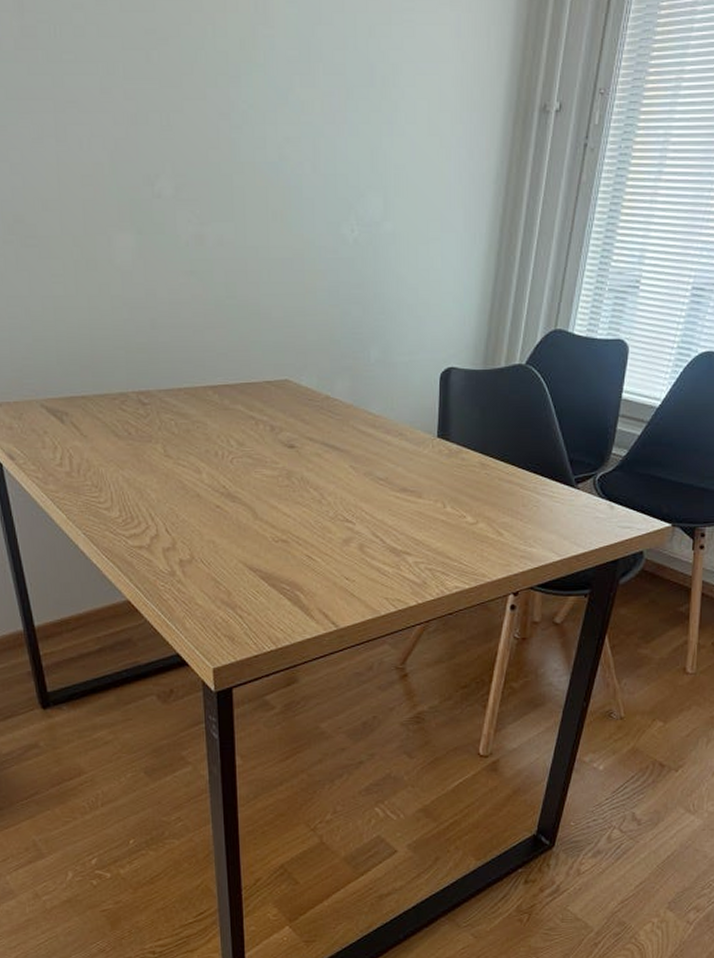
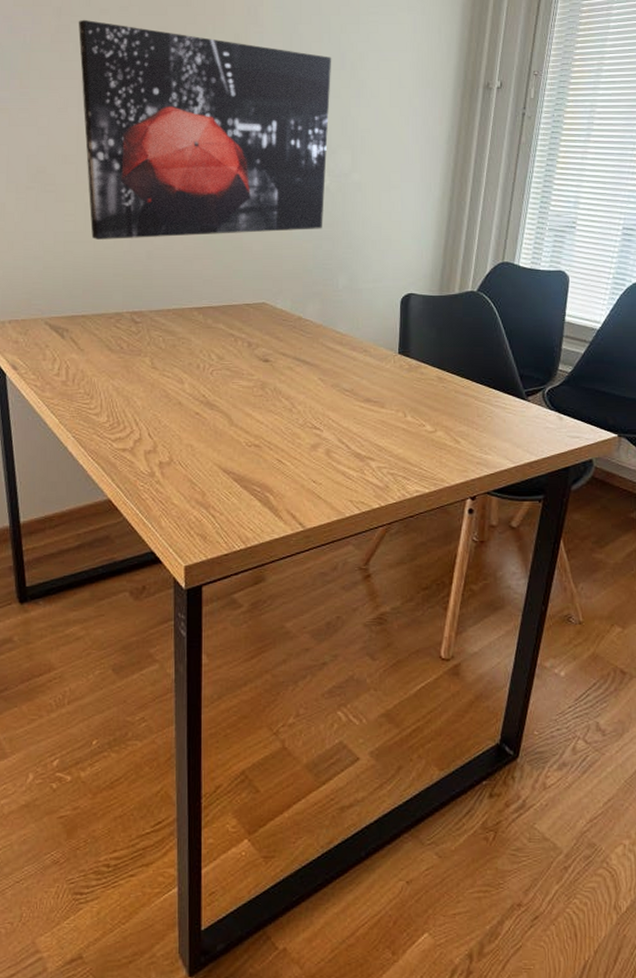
wall art: none [47,17,359,305] -> present [79,19,332,240]

